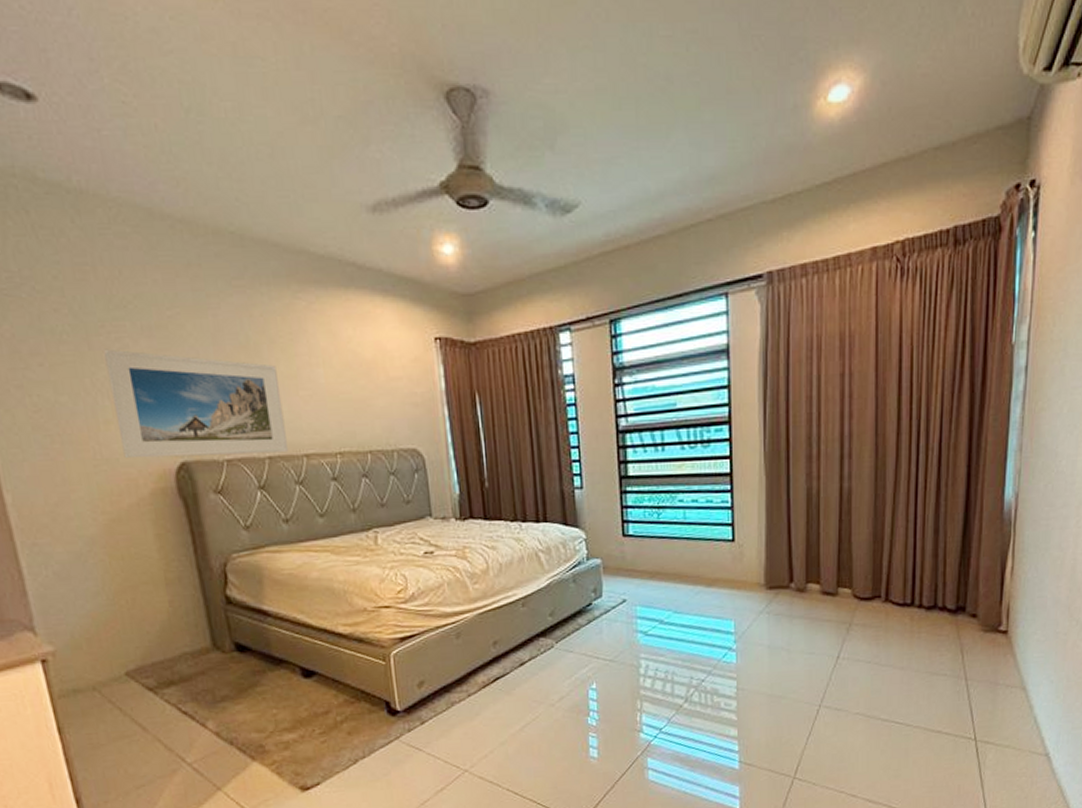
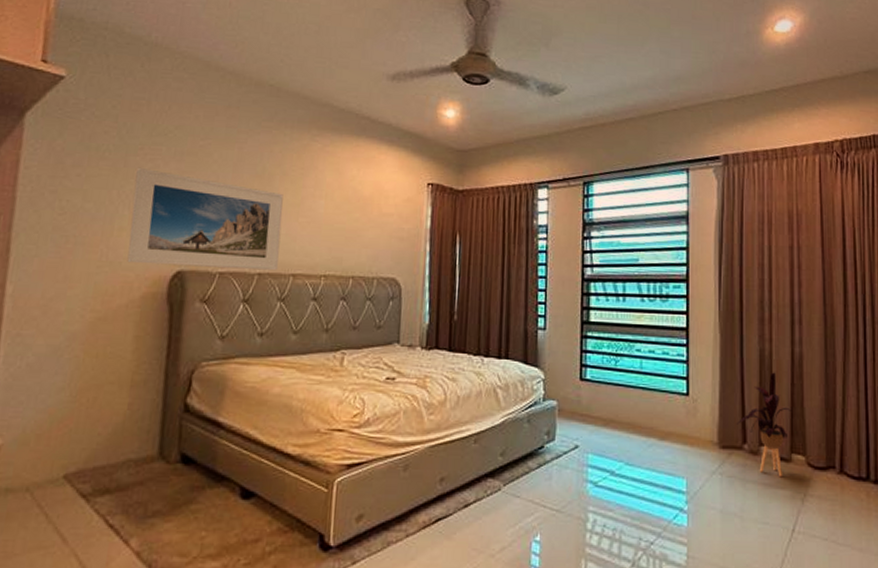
house plant: none [782,510,840,611] -> present [736,372,792,478]

